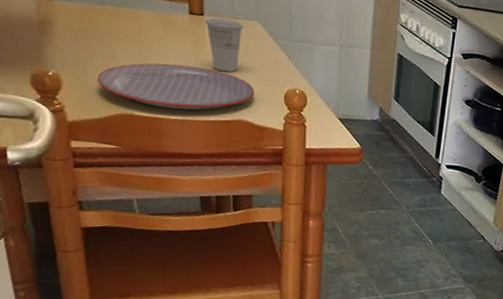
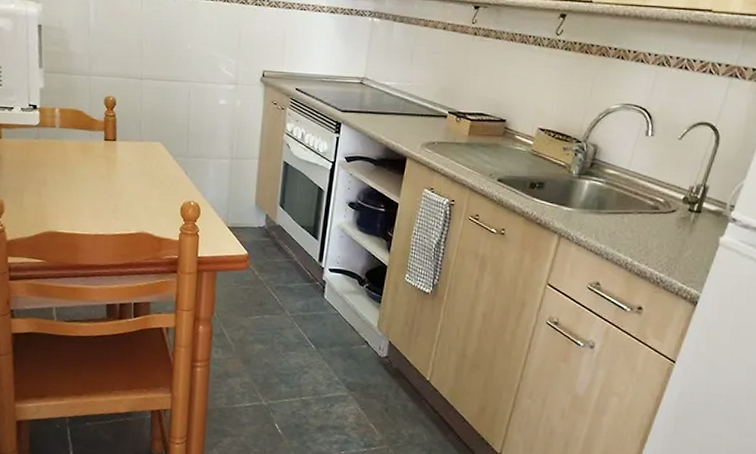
plate: present [97,63,255,110] -> none [31,185,156,226]
cup: present [205,17,243,72] -> none [117,142,148,190]

